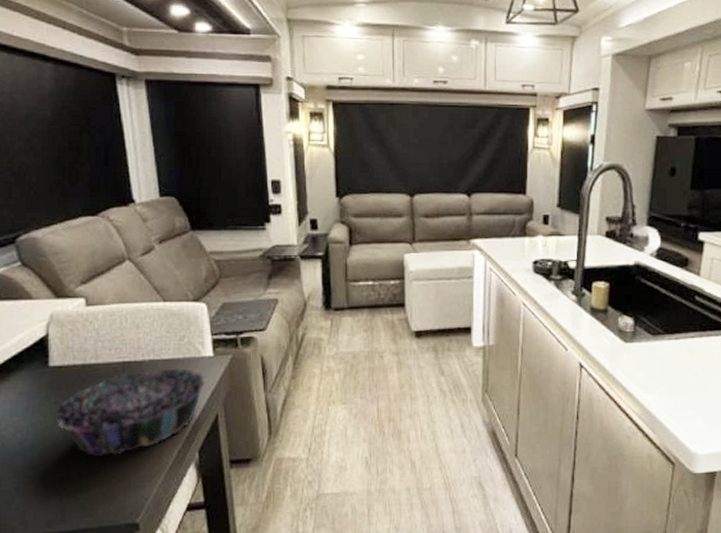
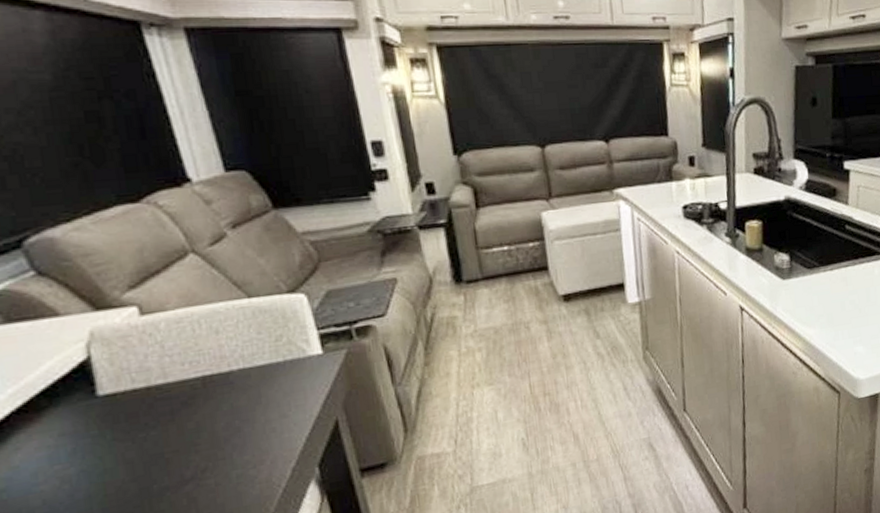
decorative bowl: present [55,368,205,458] -> none [114,372,317,496]

